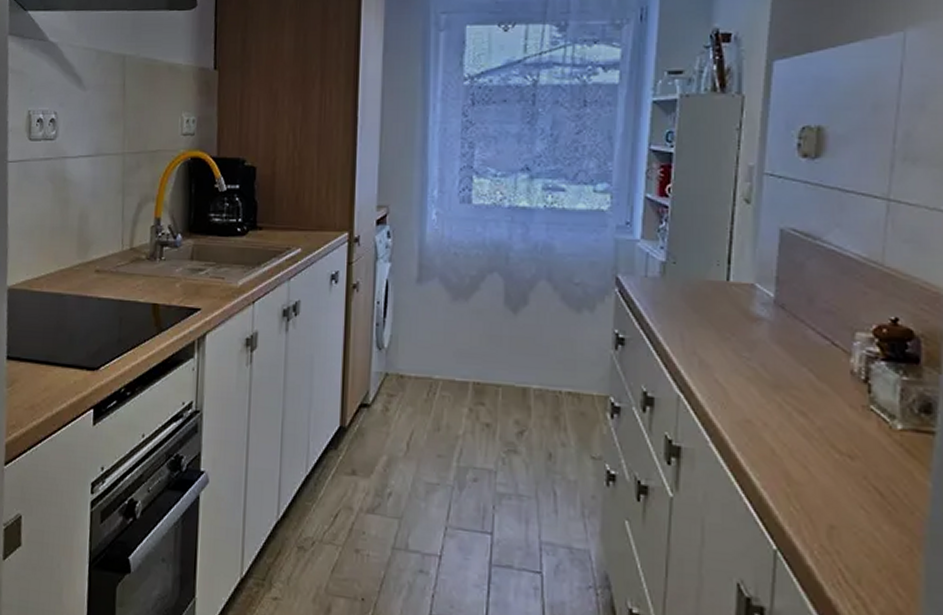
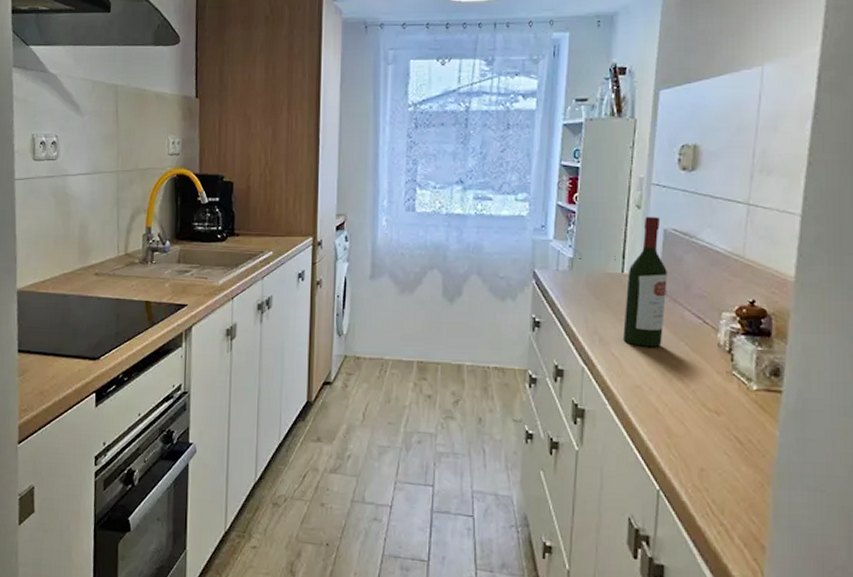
wine bottle: none [729,212,785,373] -> present [623,216,667,347]

